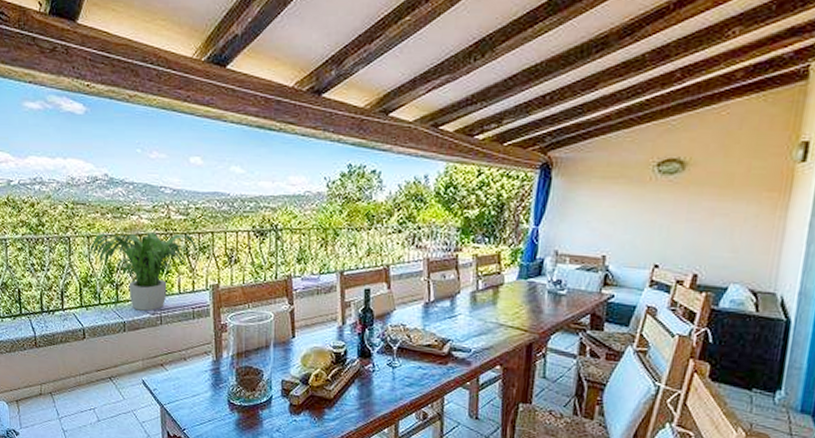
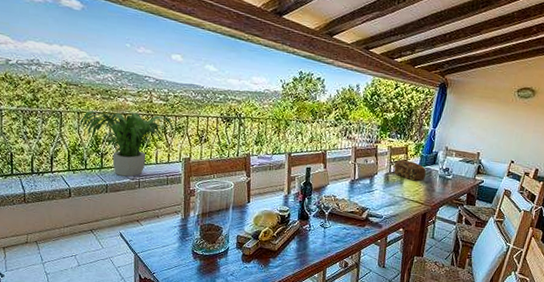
bread loaf: none [483,271,530,299] -> present [394,159,427,181]

